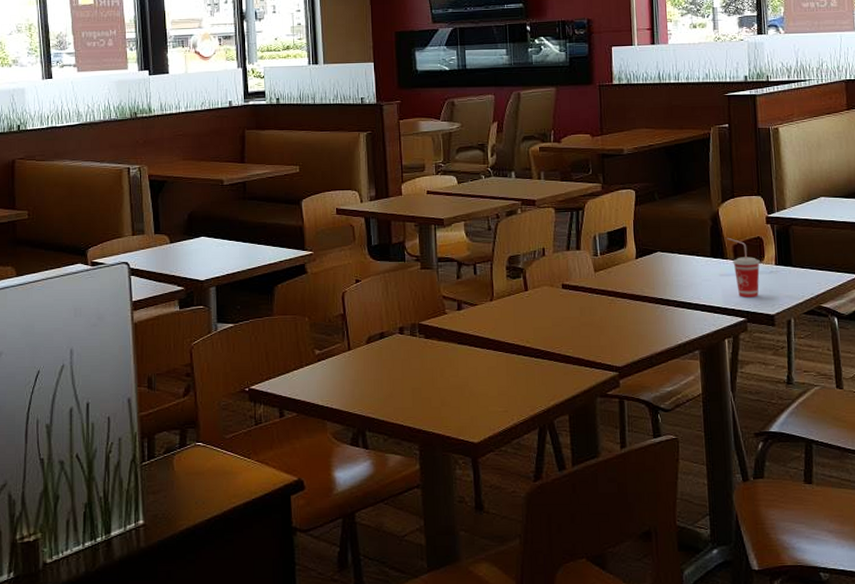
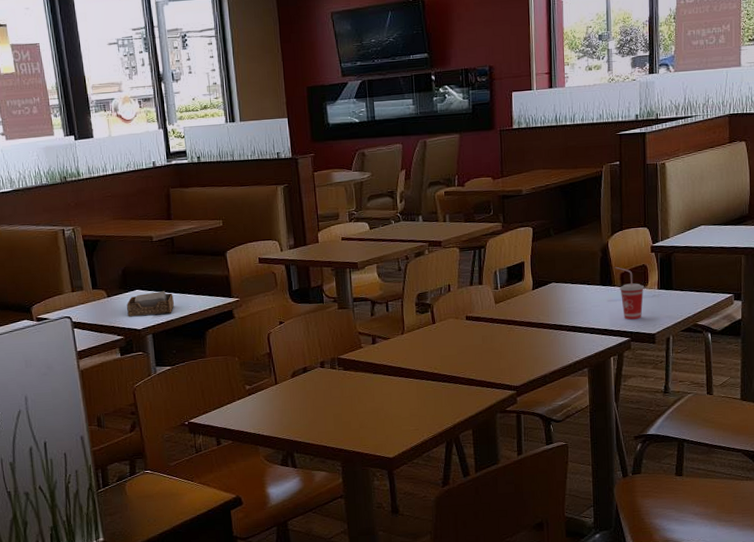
napkin holder: none [190,240,242,266] -> present [127,291,174,317]

